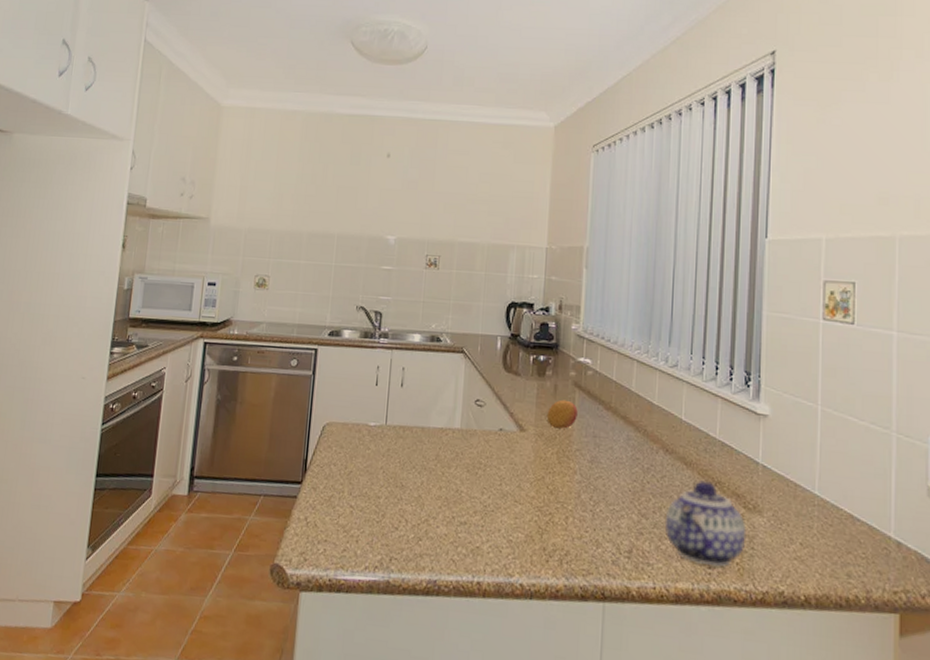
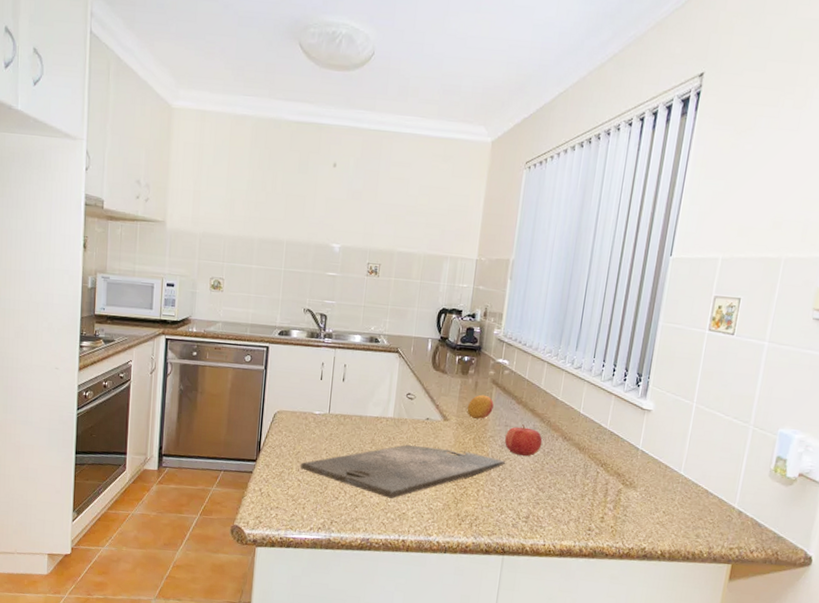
cutting board: none [353,461,598,529] -> present [300,445,506,499]
fruit: none [593,435,640,474] -> present [504,425,543,457]
teapot: present [664,479,747,567] -> none [557,461,622,529]

